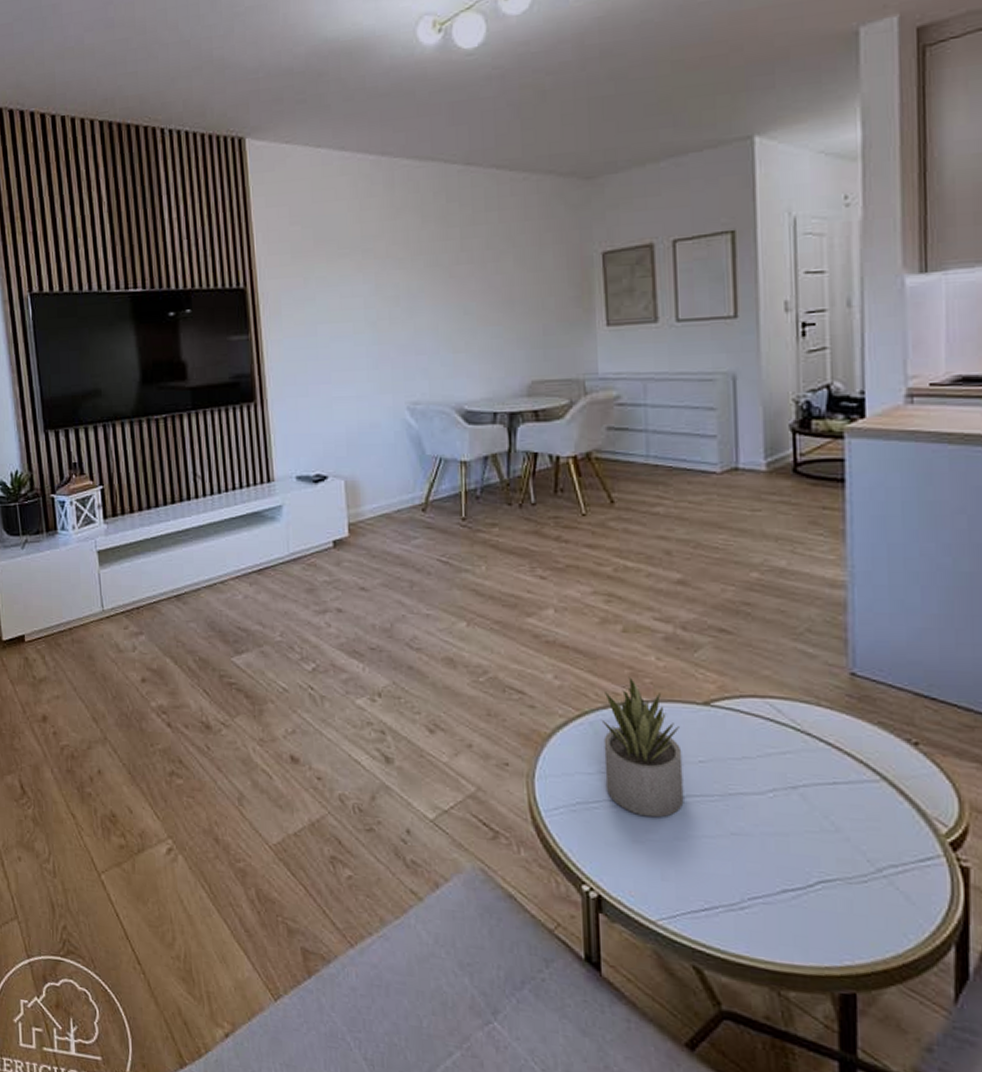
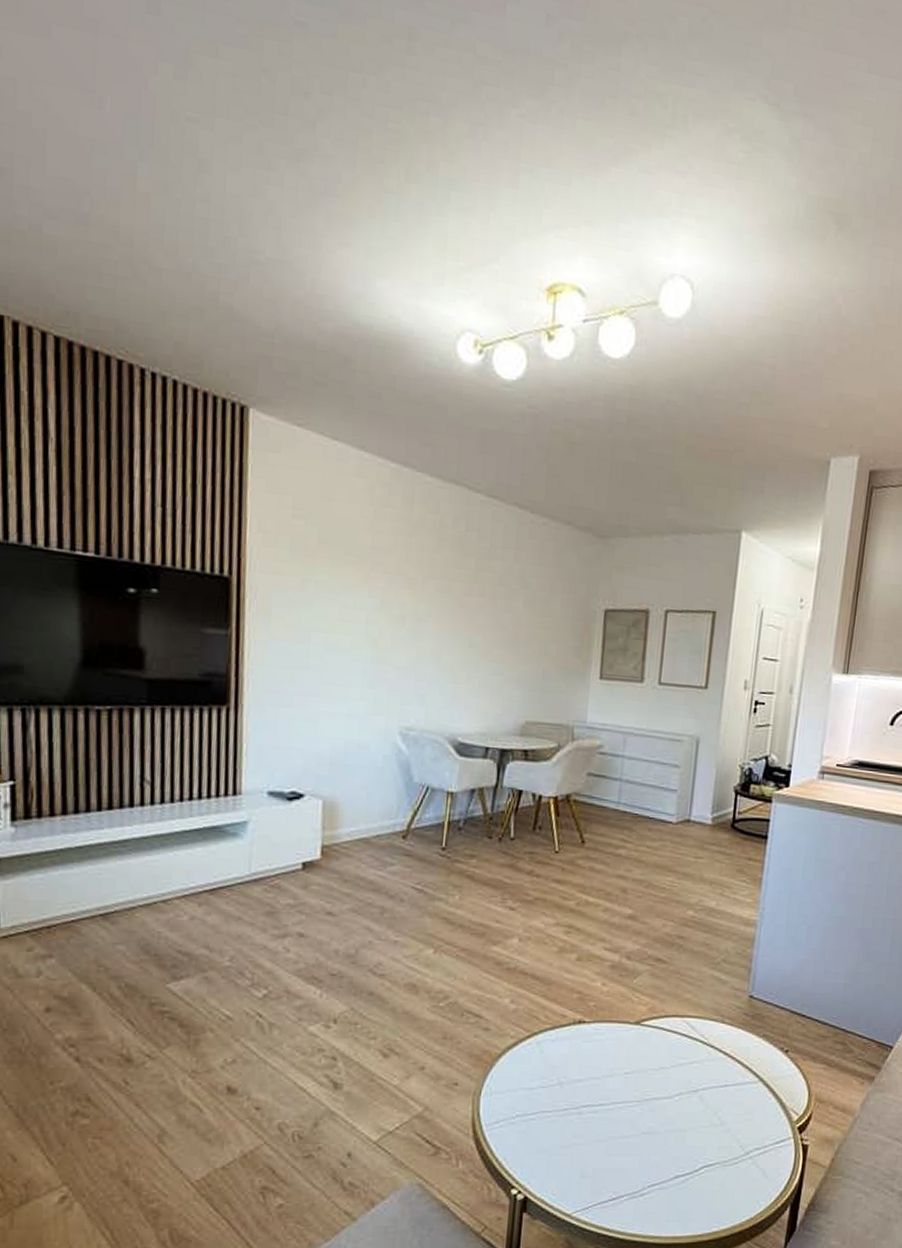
succulent plant: present [601,677,684,818] -> none [543,1001,613,1124]

